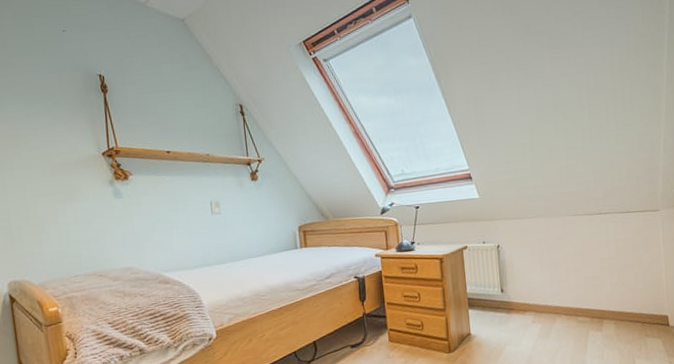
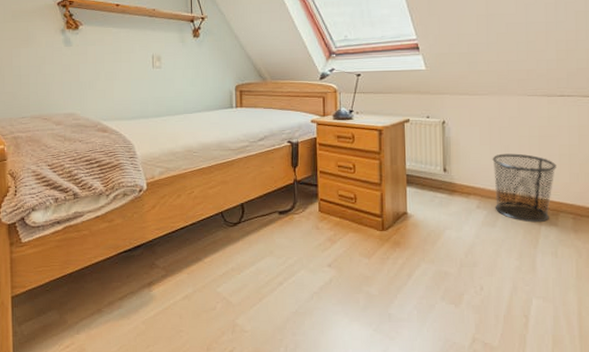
waste bin: none [543,269,599,331] -> present [492,153,557,223]

